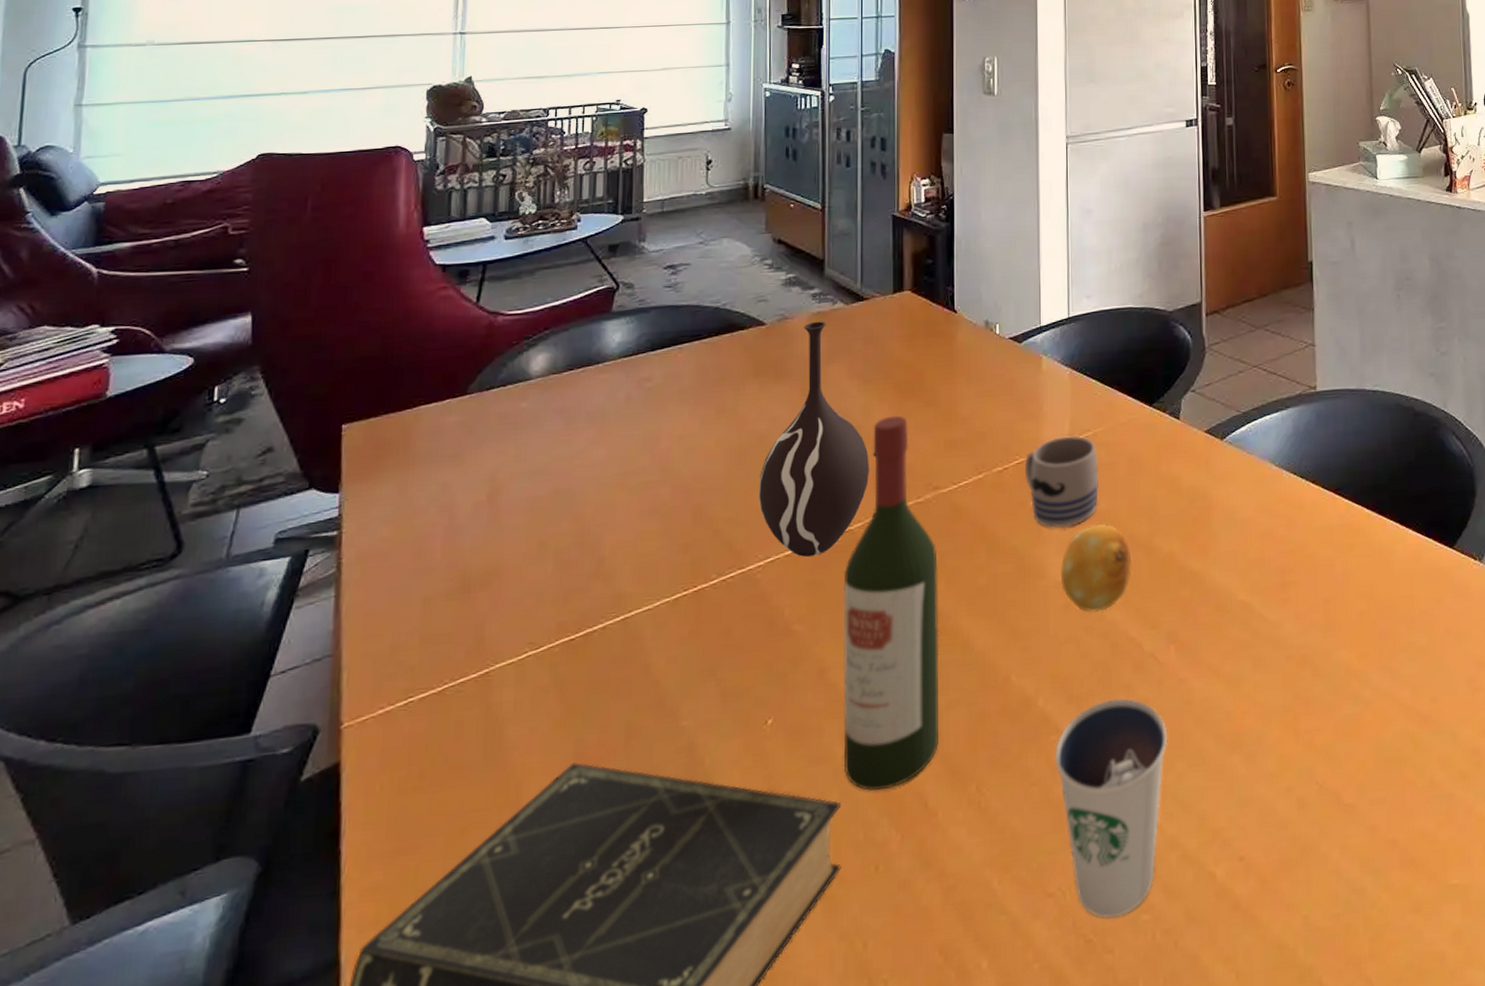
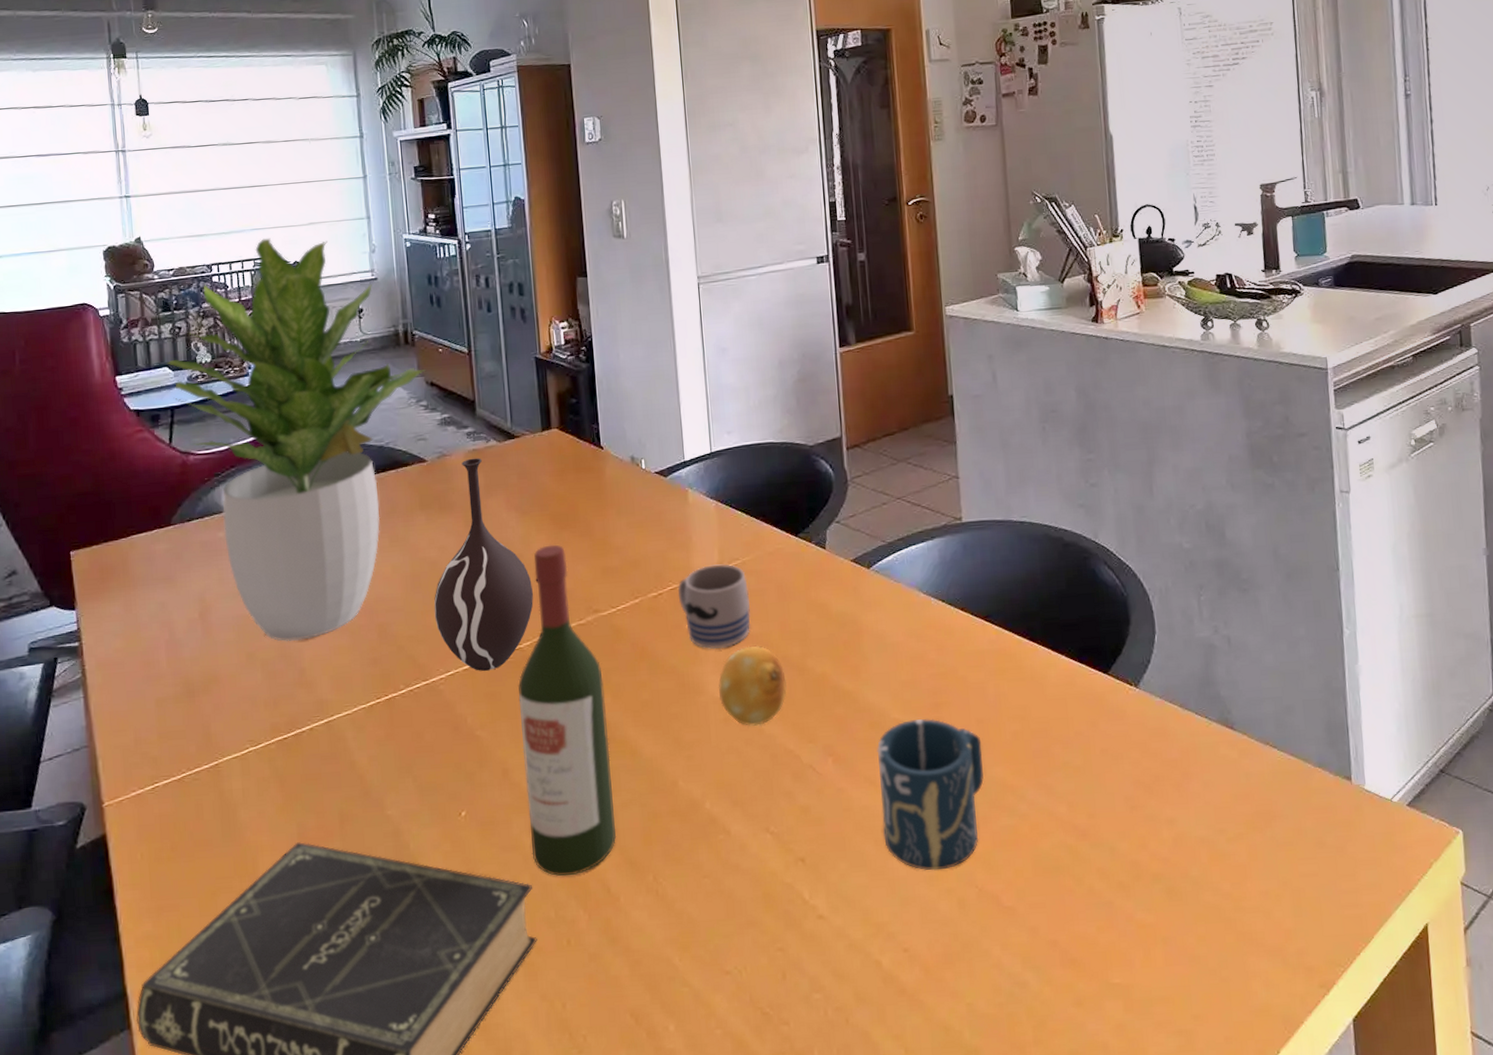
potted plant: none [484,82,773,526] -> present [166,238,425,641]
dixie cup: present [1055,698,1168,918] -> none [724,803,830,995]
cup: none [1221,599,1328,767] -> present [876,719,984,871]

